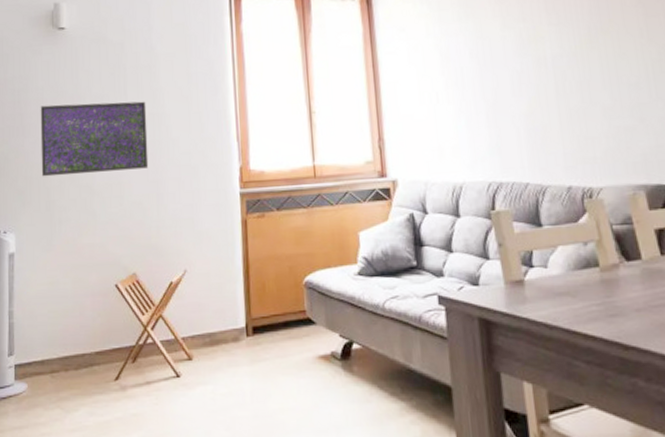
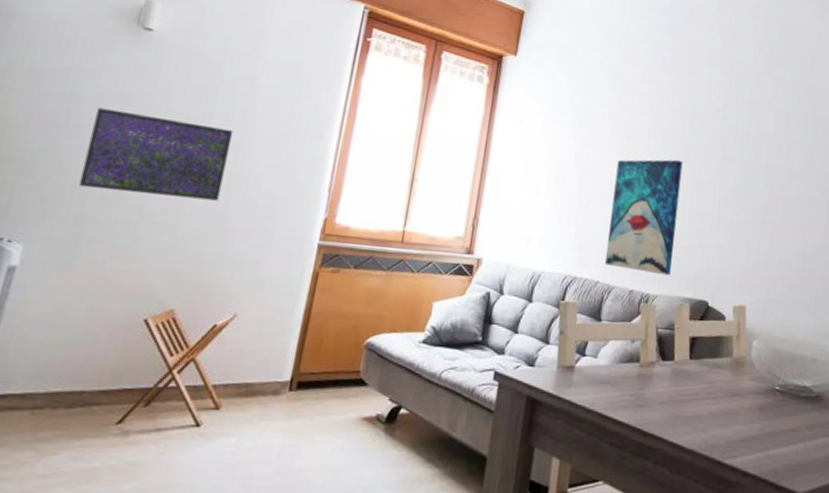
wall art: none [518,29,612,164] -> present [605,159,683,276]

